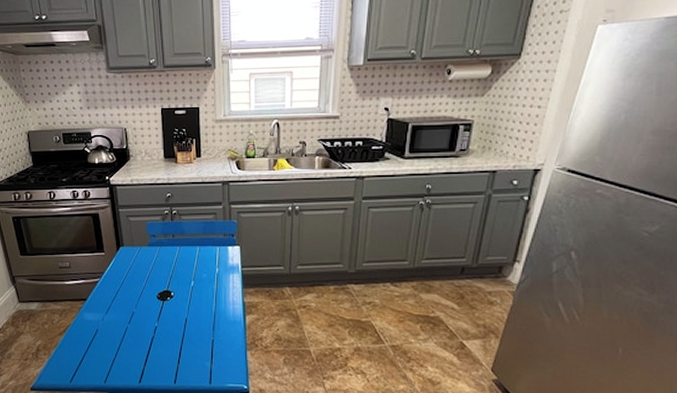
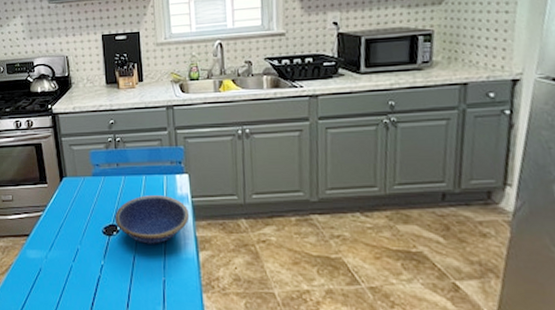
bowl: none [169,265,239,309] -> present [114,195,190,244]

